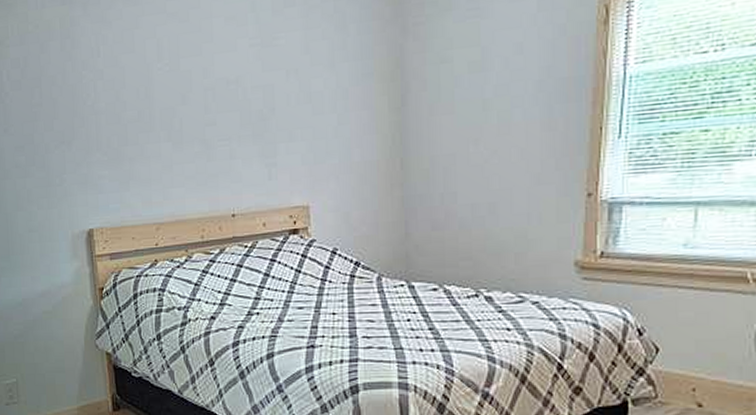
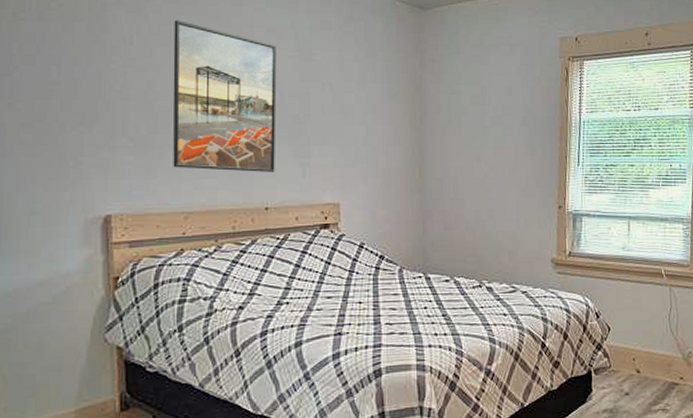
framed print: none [135,23,240,179] -> present [173,20,277,172]

